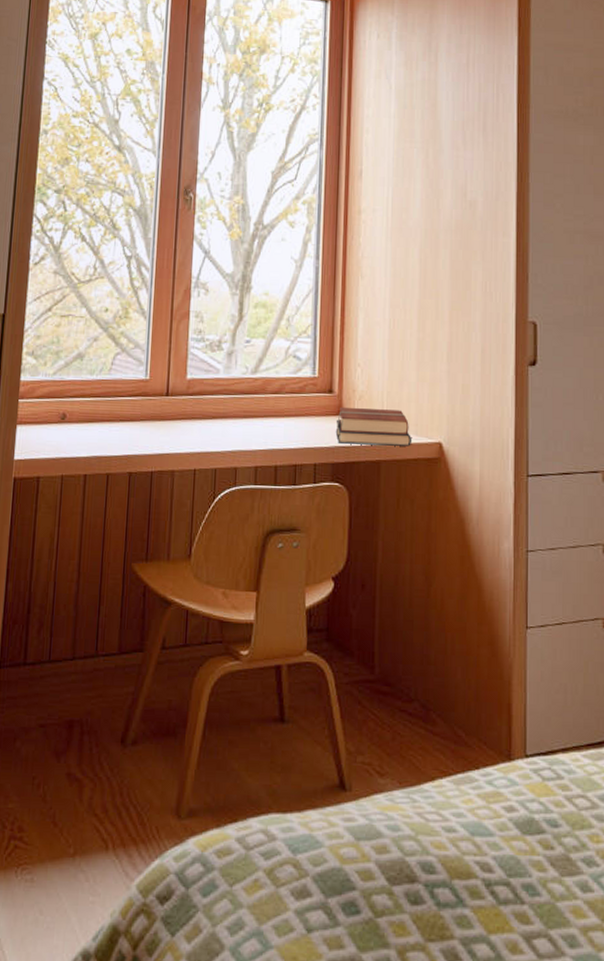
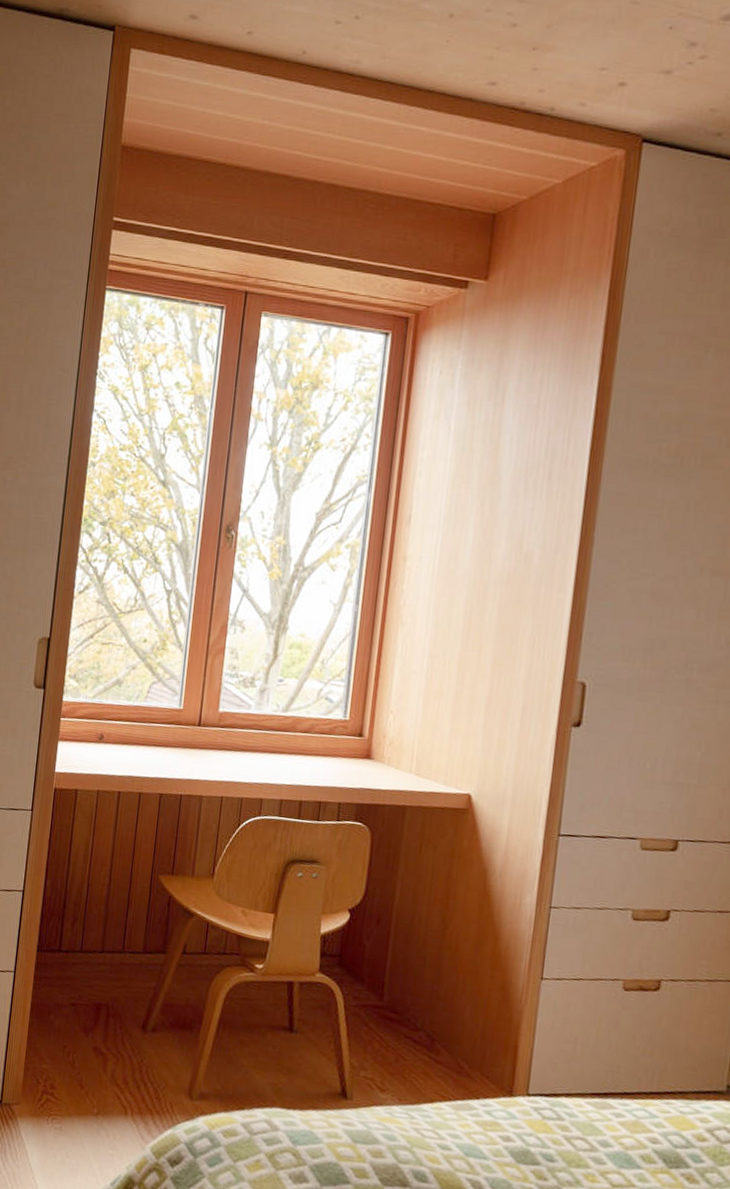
books: present [335,406,411,446] -> none [362,750,440,795]

